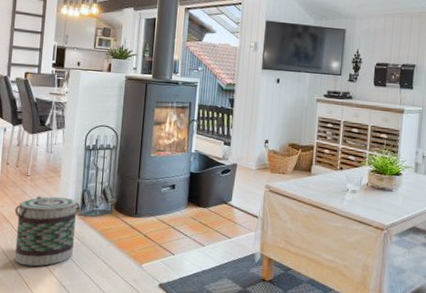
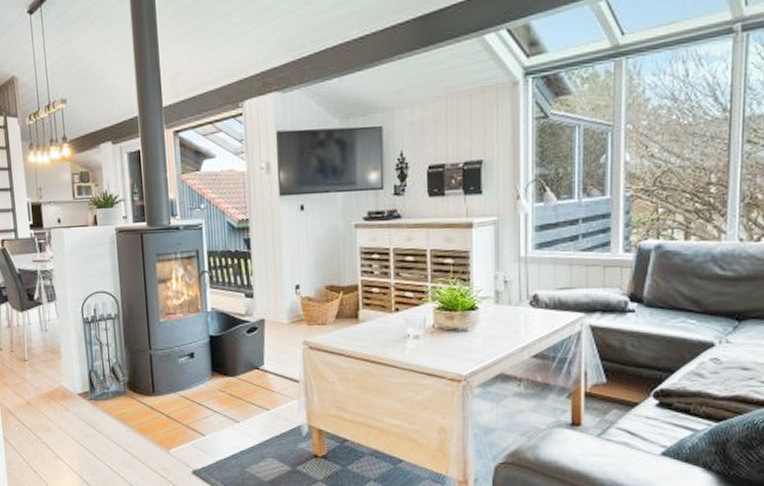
basket: present [14,196,80,267] -> none [18,381,90,462]

